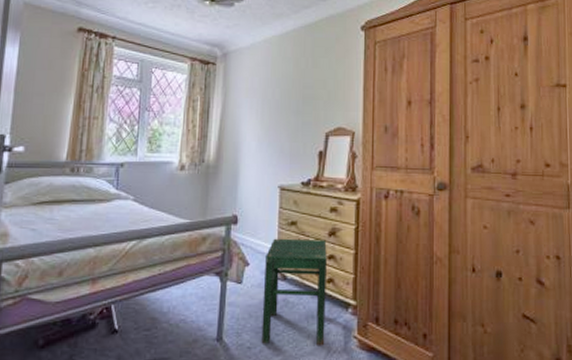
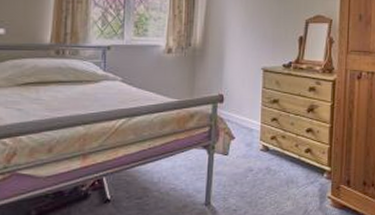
stool: present [261,238,327,346] -> none [246,115,306,207]

